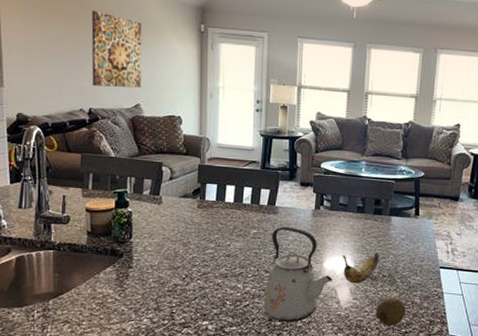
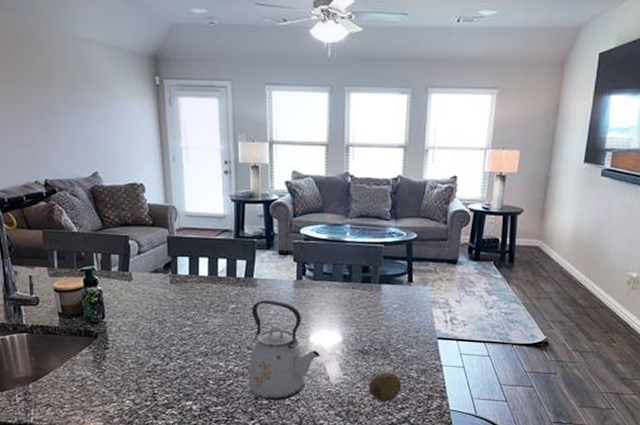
wall art: present [91,11,142,88] -> none [35,68,97,154]
banana: present [343,253,379,284] -> none [330,325,370,359]

